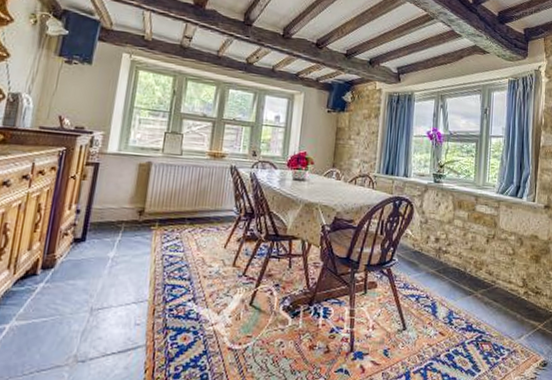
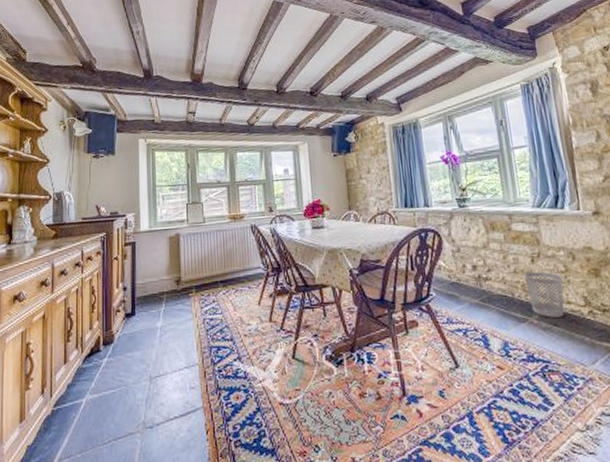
wastebasket: none [478,251,509,294] -> present [524,271,565,318]

